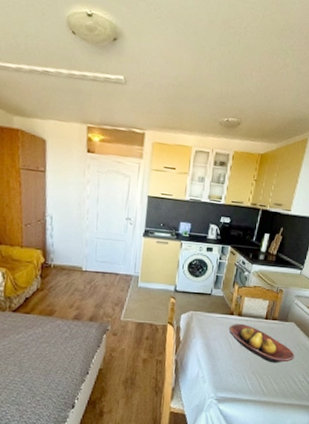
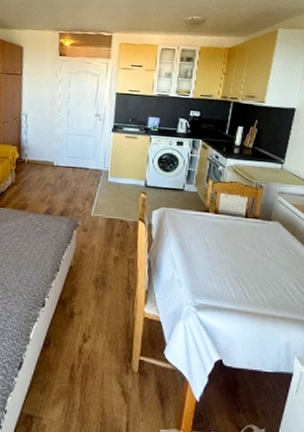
fruit bowl: present [228,323,295,363] -> none [204,221,283,268]

